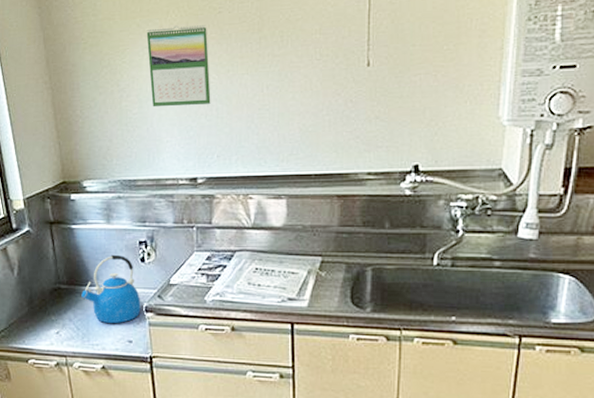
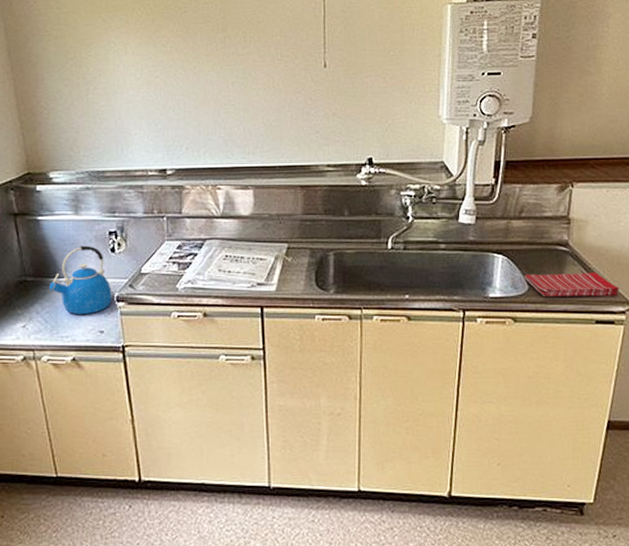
calendar: present [146,25,211,108] -> none [112,22,178,101]

